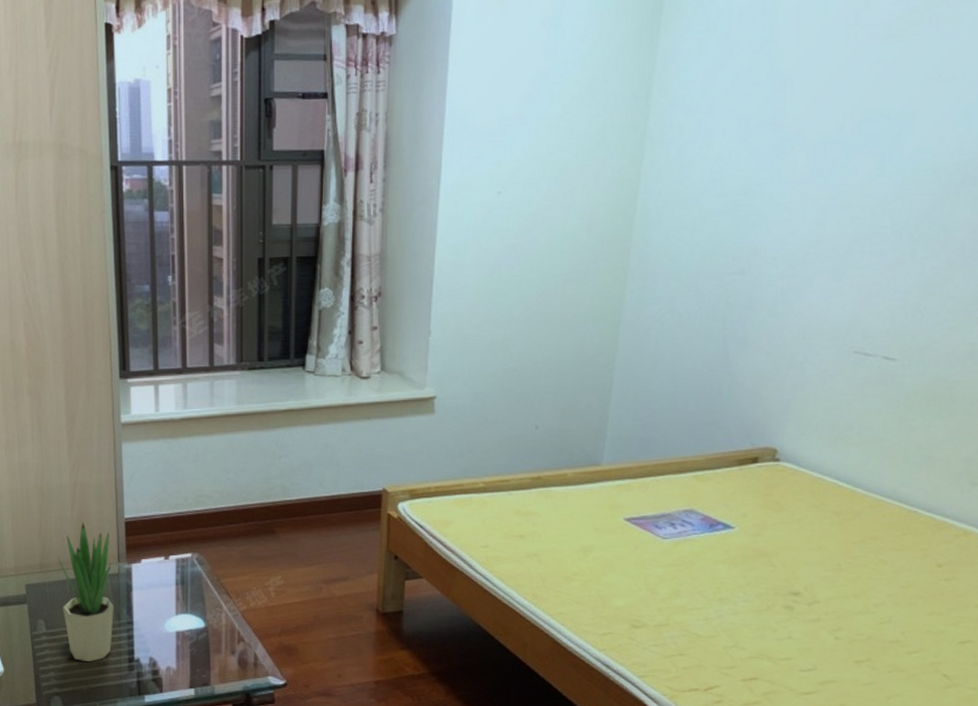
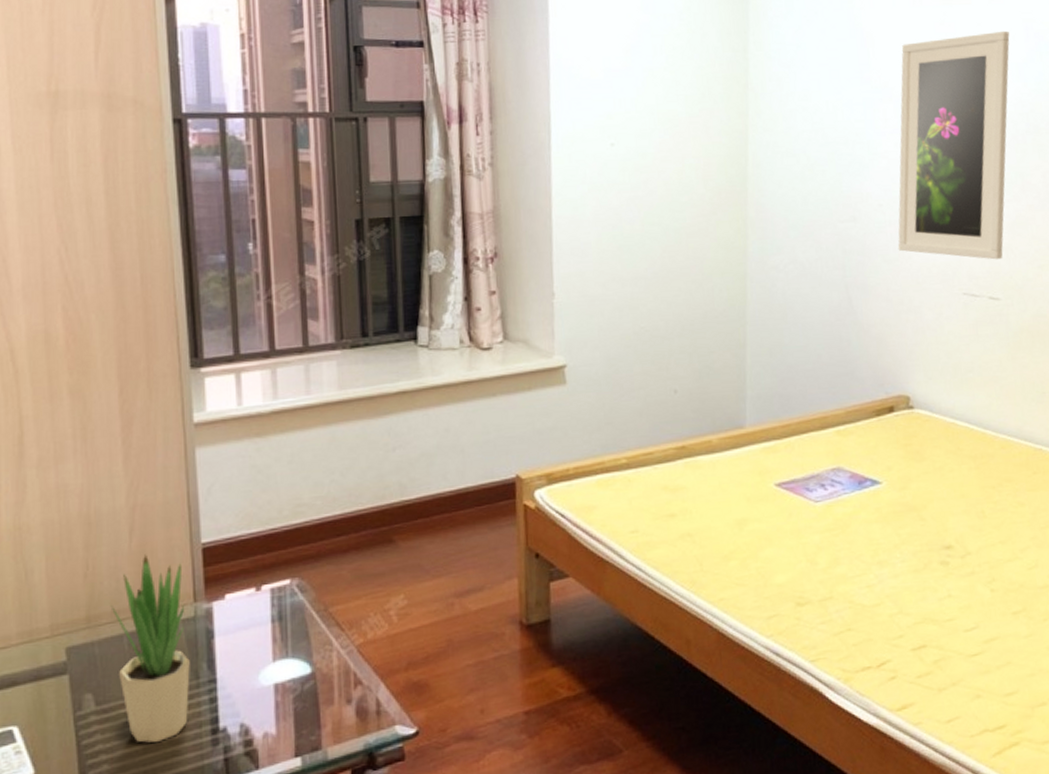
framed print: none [787,69,960,319] -> present [898,30,1010,260]

